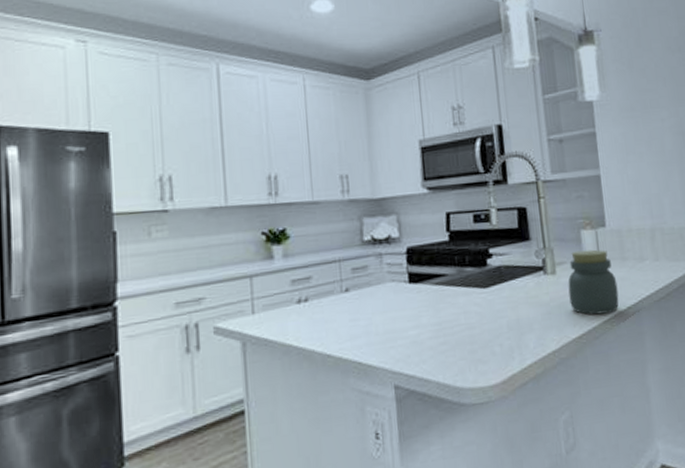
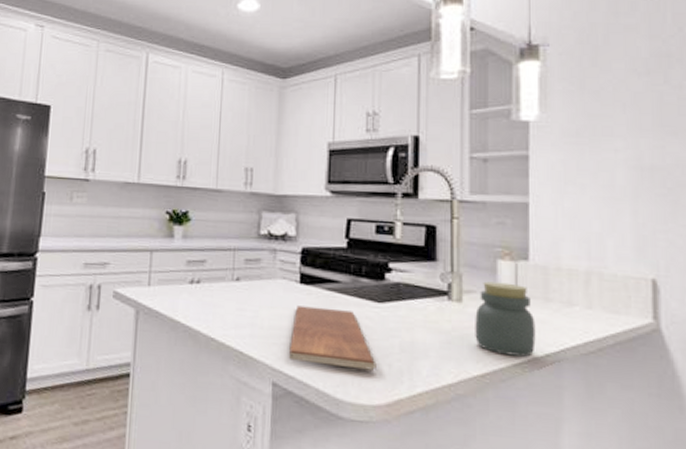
chopping board: none [406,301,489,360] -> present [289,305,377,371]

